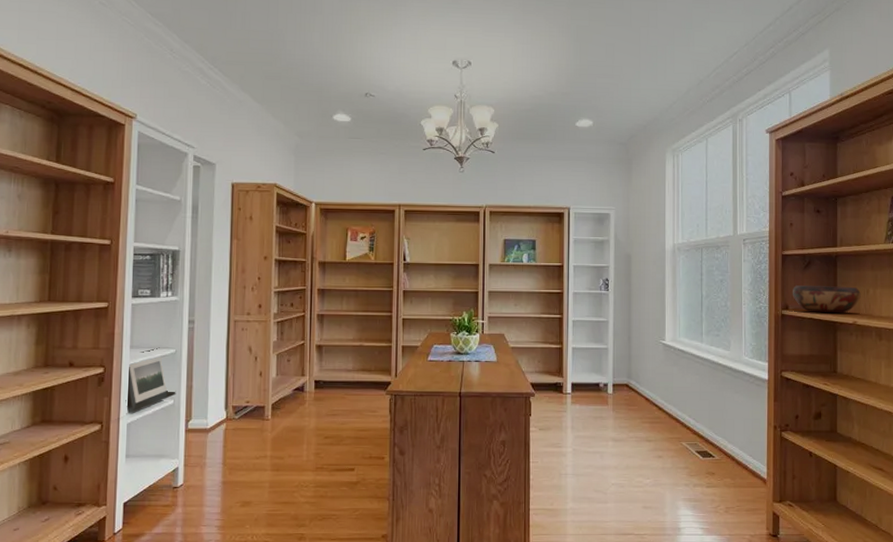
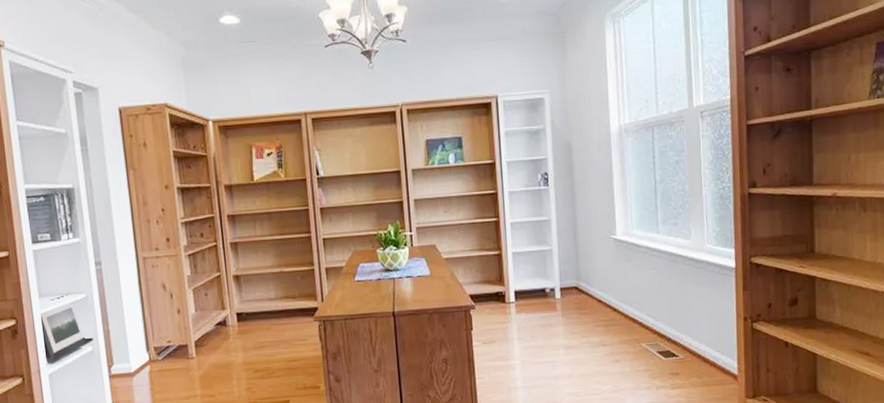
decorative bowl: present [792,285,861,314] -> none [759,153,841,188]

